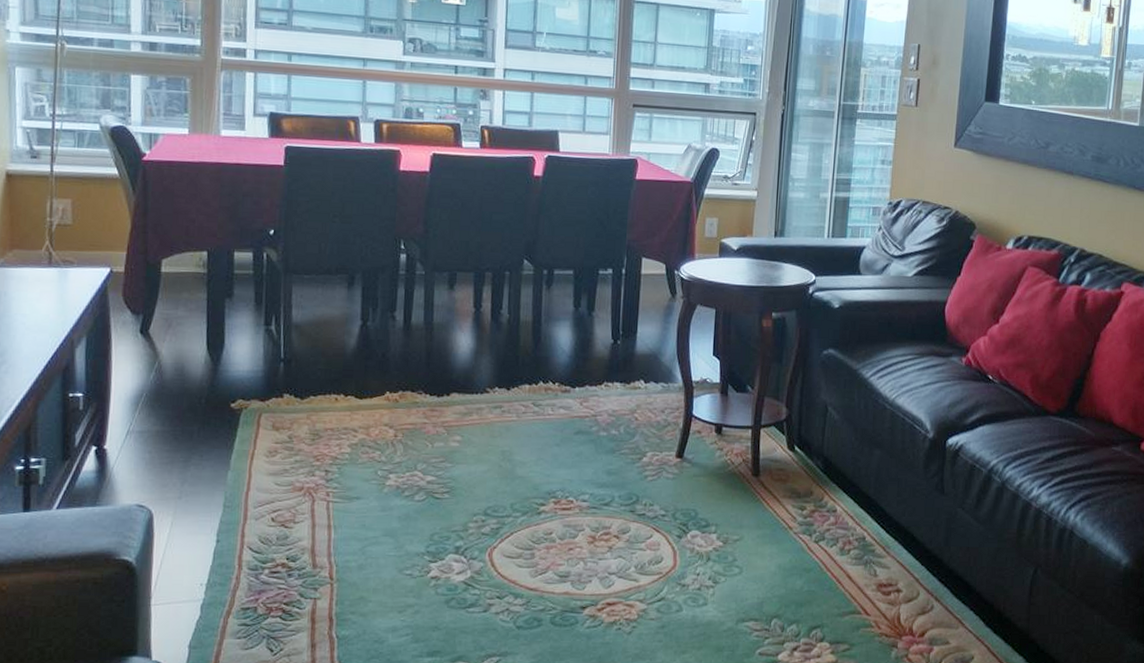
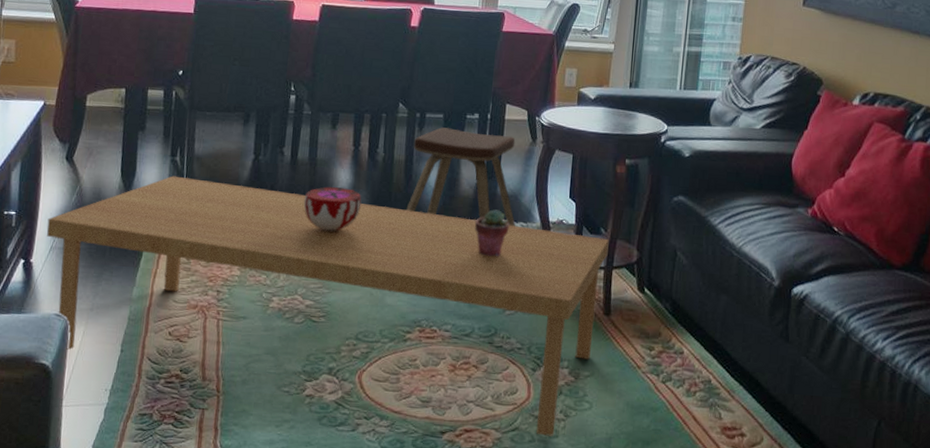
coffee table: none [121,347,756,604] -> present [46,175,609,436]
decorative bowl: none [420,353,486,401] -> present [303,187,362,231]
music stool: none [535,285,656,388] -> present [406,127,516,226]
potted succulent: none [612,370,649,421] -> present [475,209,510,257]

